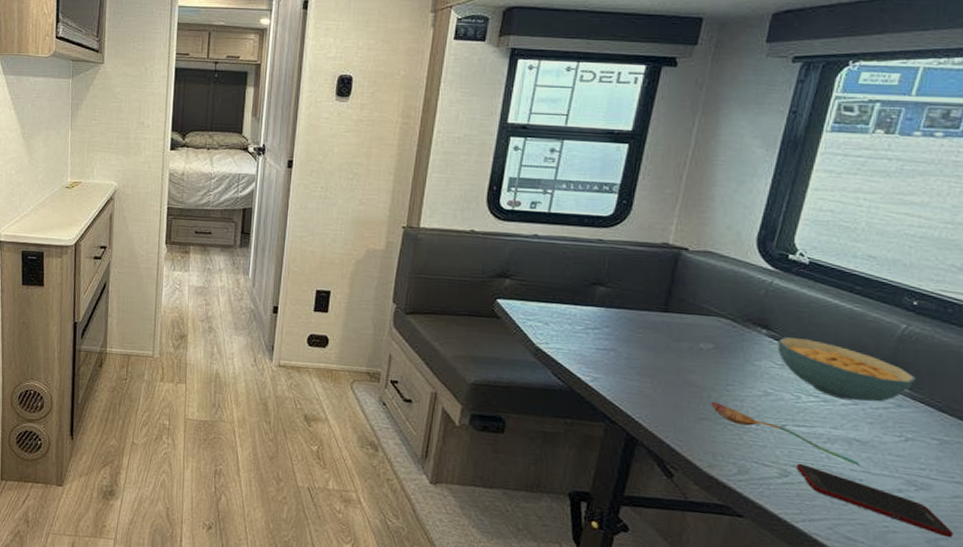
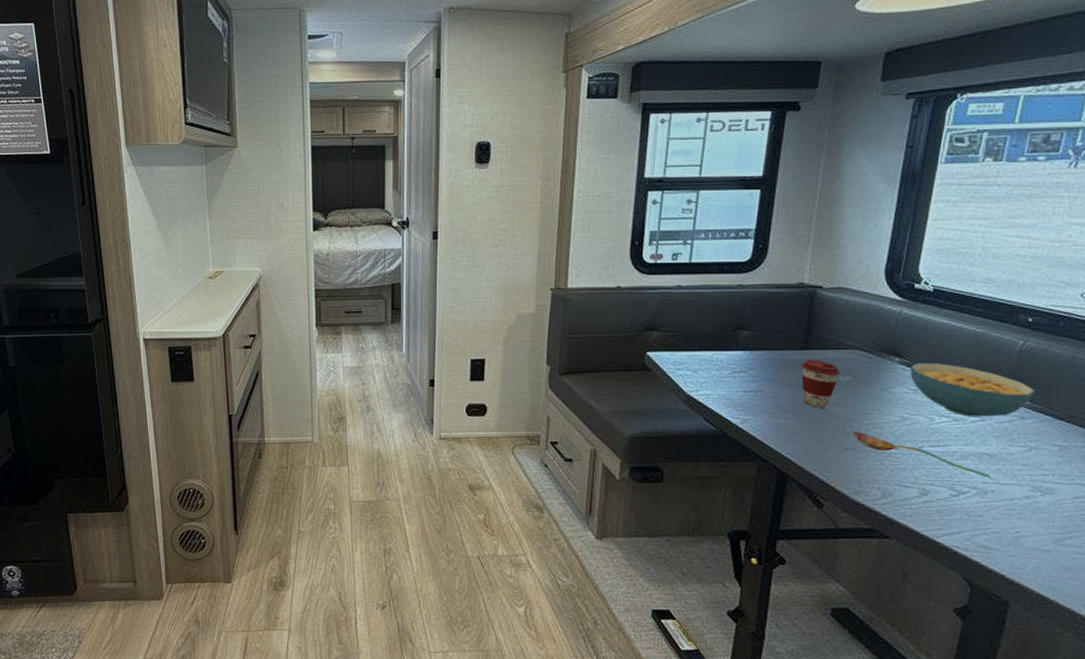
coffee cup: none [658,322,702,374] -> present [801,359,841,408]
cell phone: present [795,463,953,538] -> none [933,481,1076,536]

